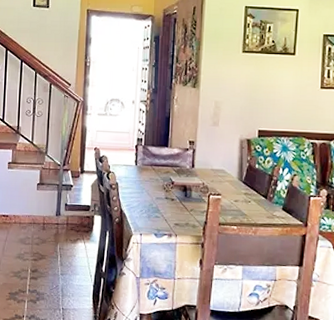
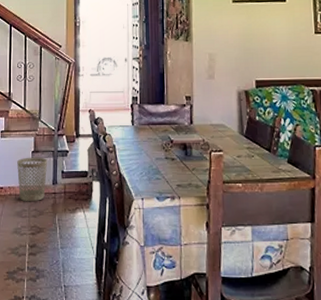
wastebasket: none [22,188,53,231] -> present [17,157,48,202]

